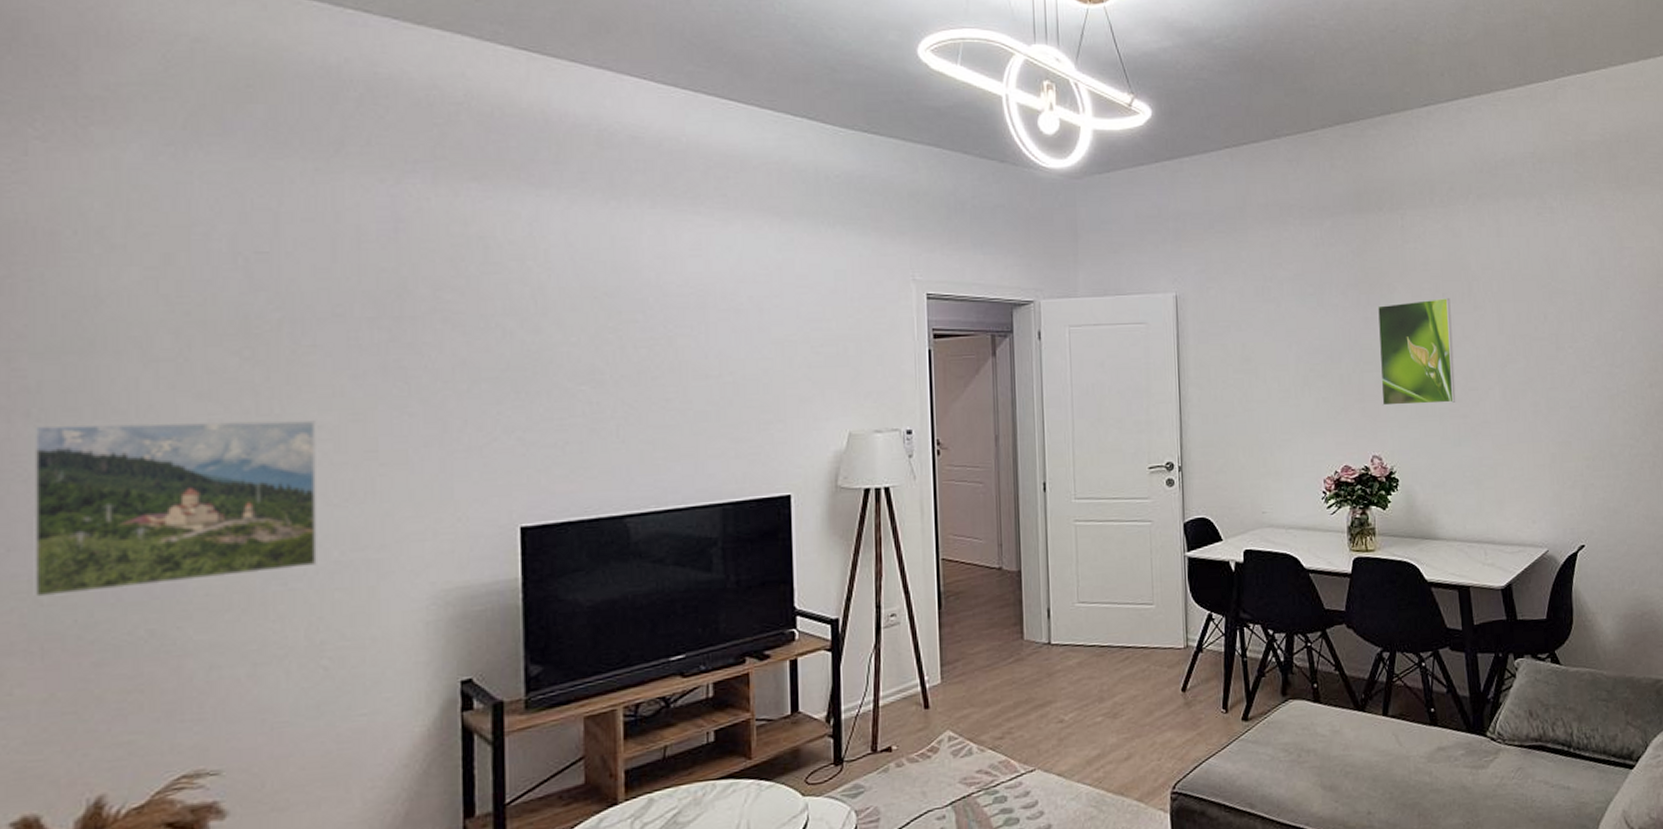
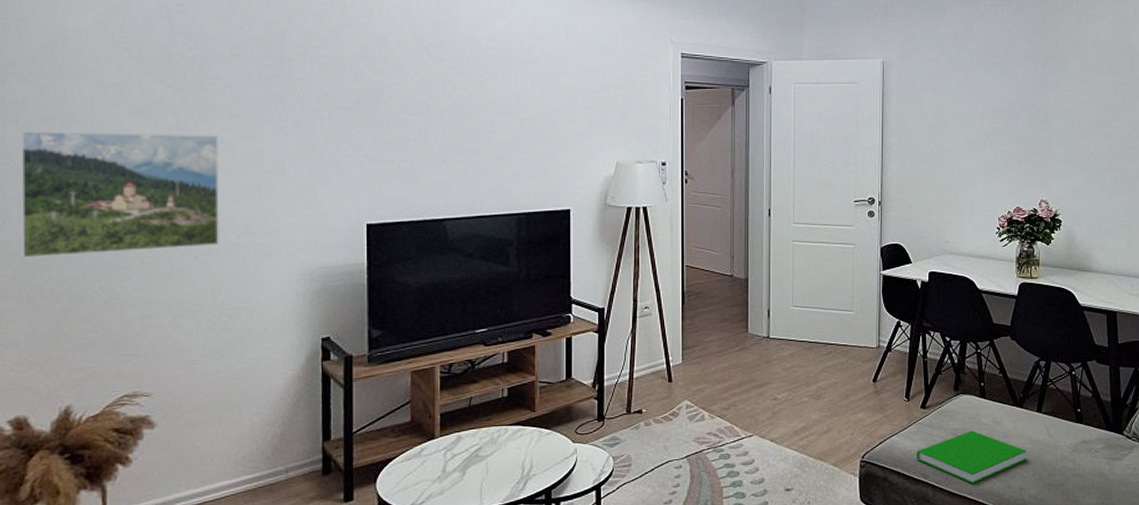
book: none [1239,744,1374,812] -> present [916,430,1027,484]
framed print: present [1377,297,1456,406] -> none [1051,70,1115,159]

